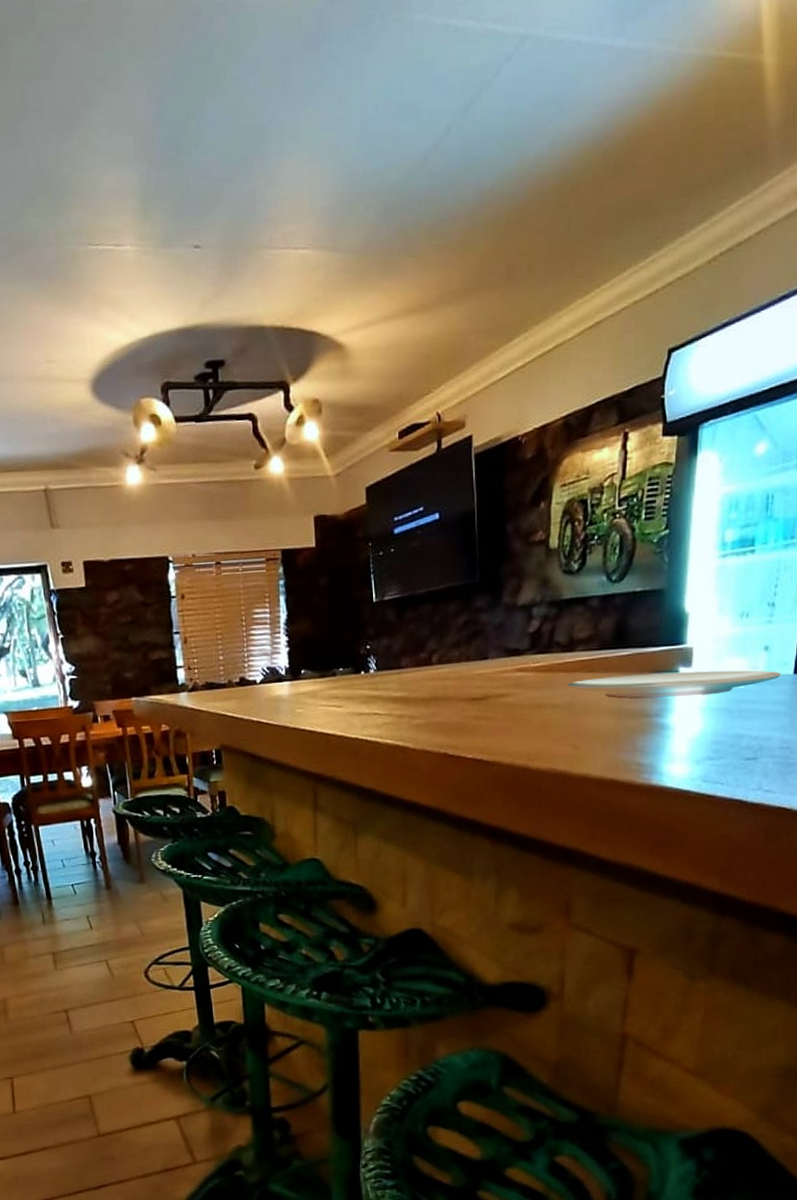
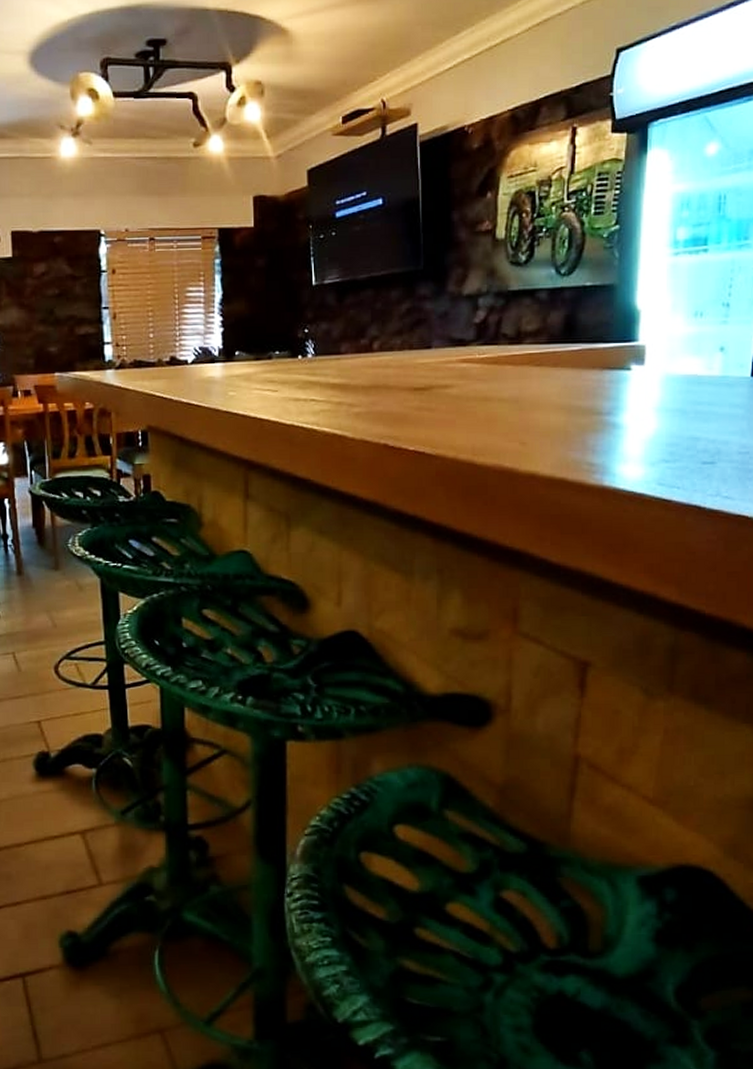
plate: present [567,670,782,699] -> none [515,370,738,396]

